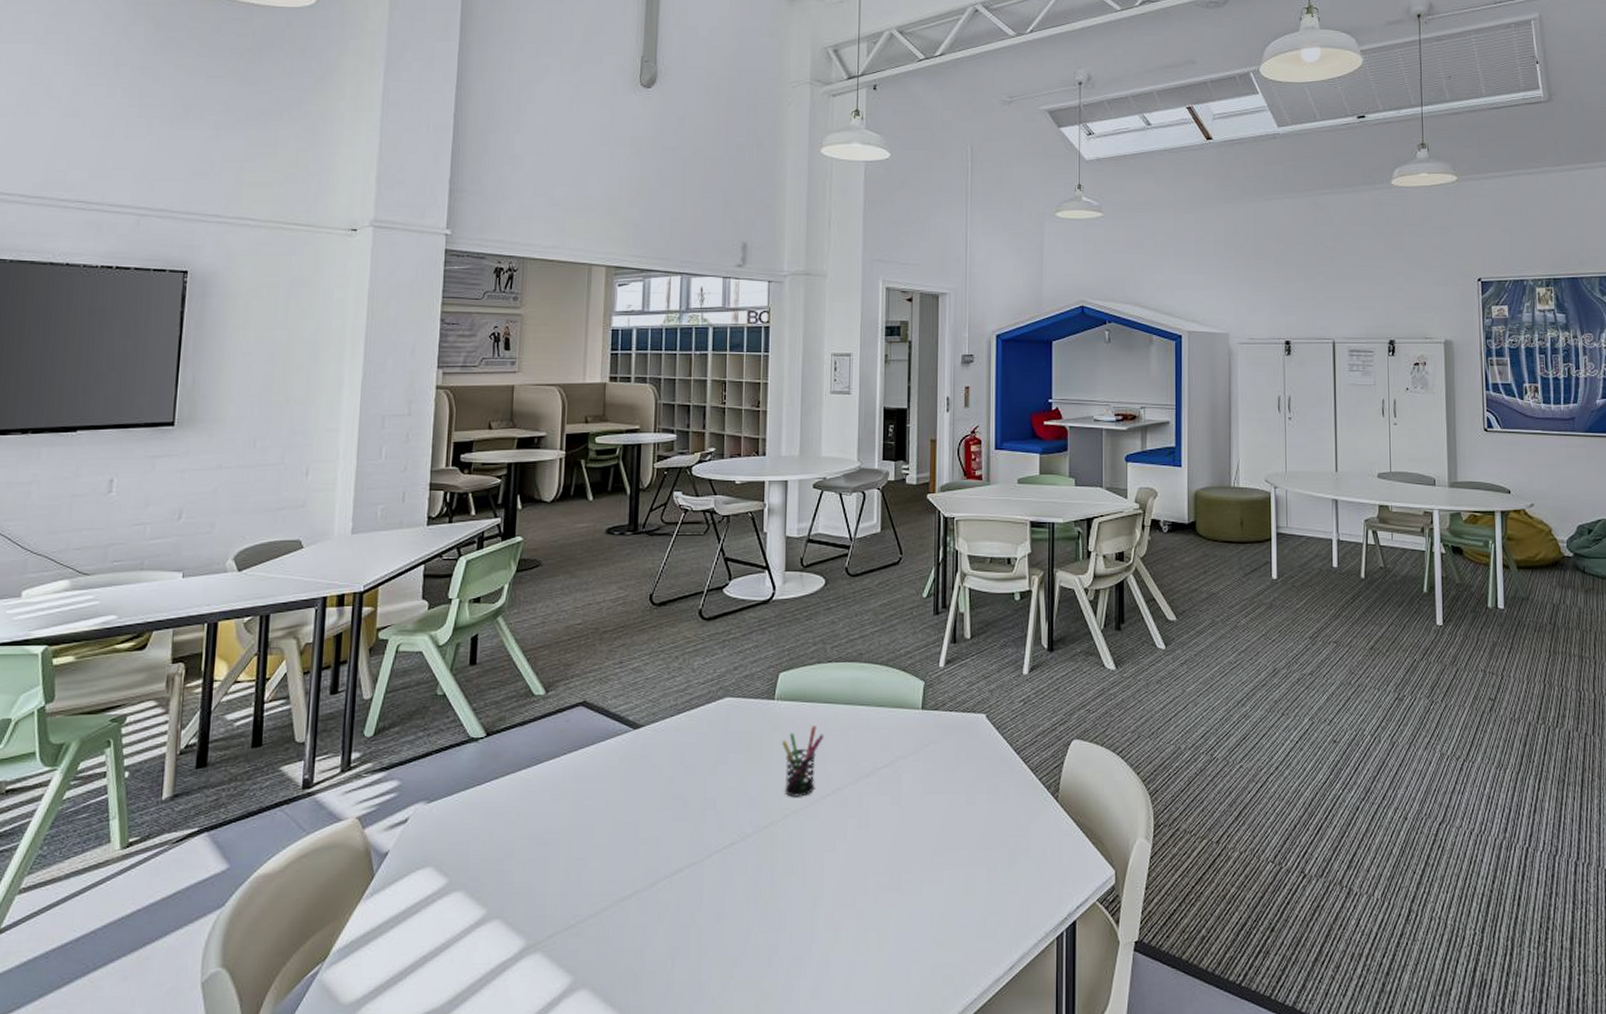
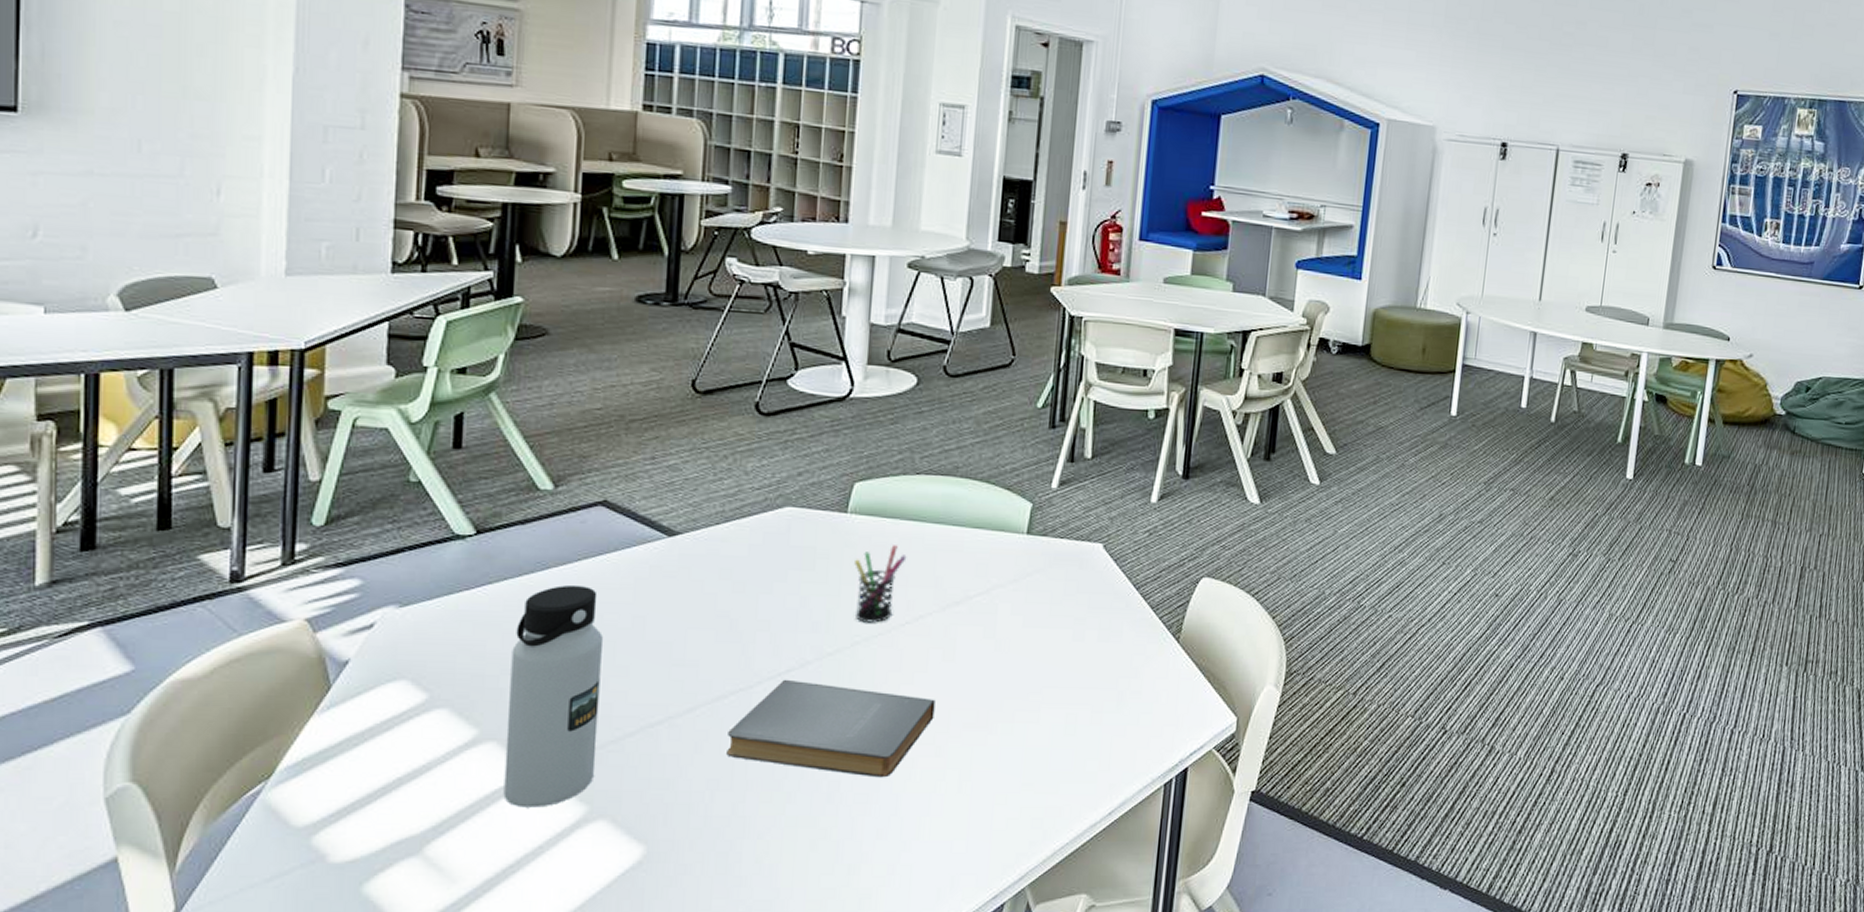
water bottle: none [505,776,583,980] -> present [503,584,603,808]
book: none [684,852,854,941] -> present [726,679,936,778]

